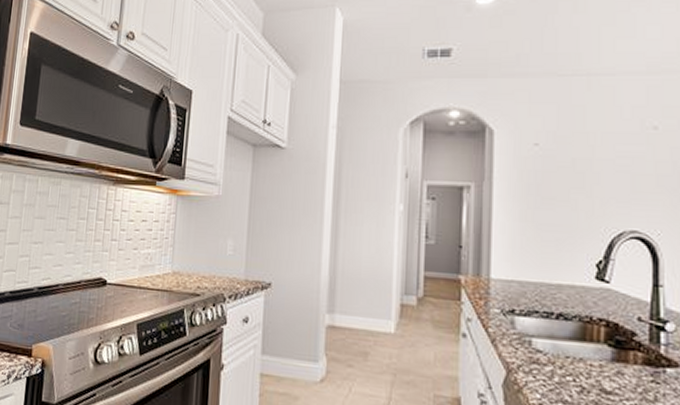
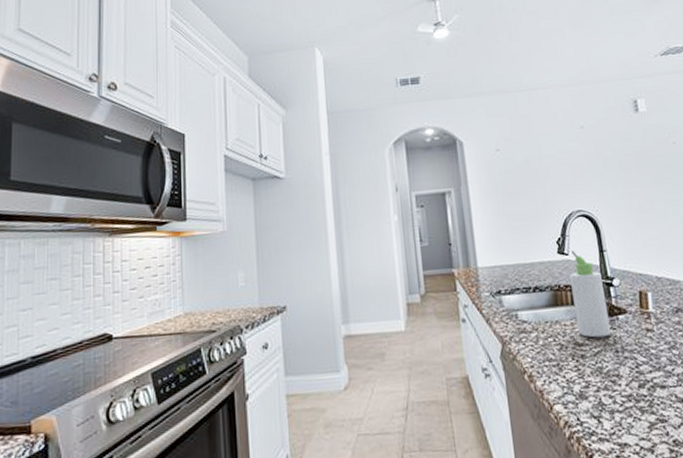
bottle: none [607,278,653,391] -> present [570,250,612,338]

